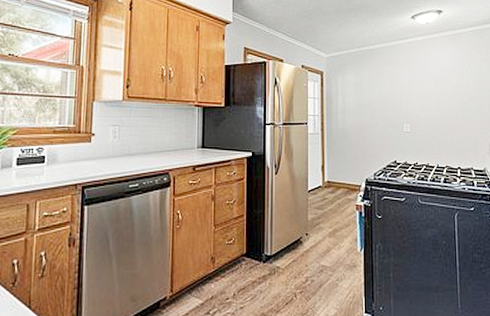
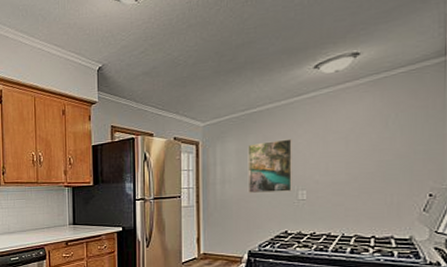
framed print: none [363,76,399,124] -> present [248,138,292,193]

